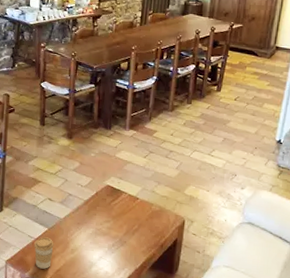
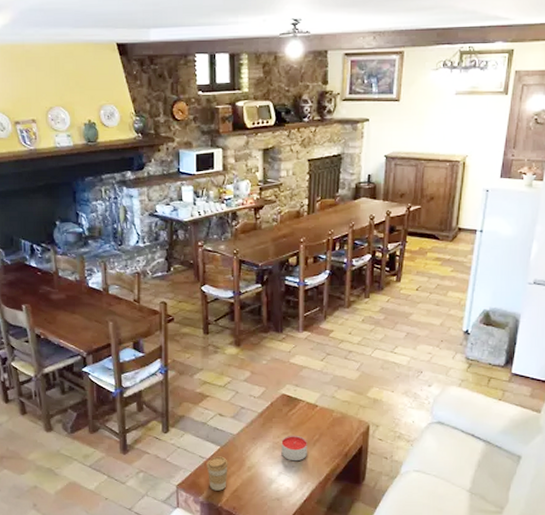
candle: none [102,223,127,248] -> present [281,435,307,462]

